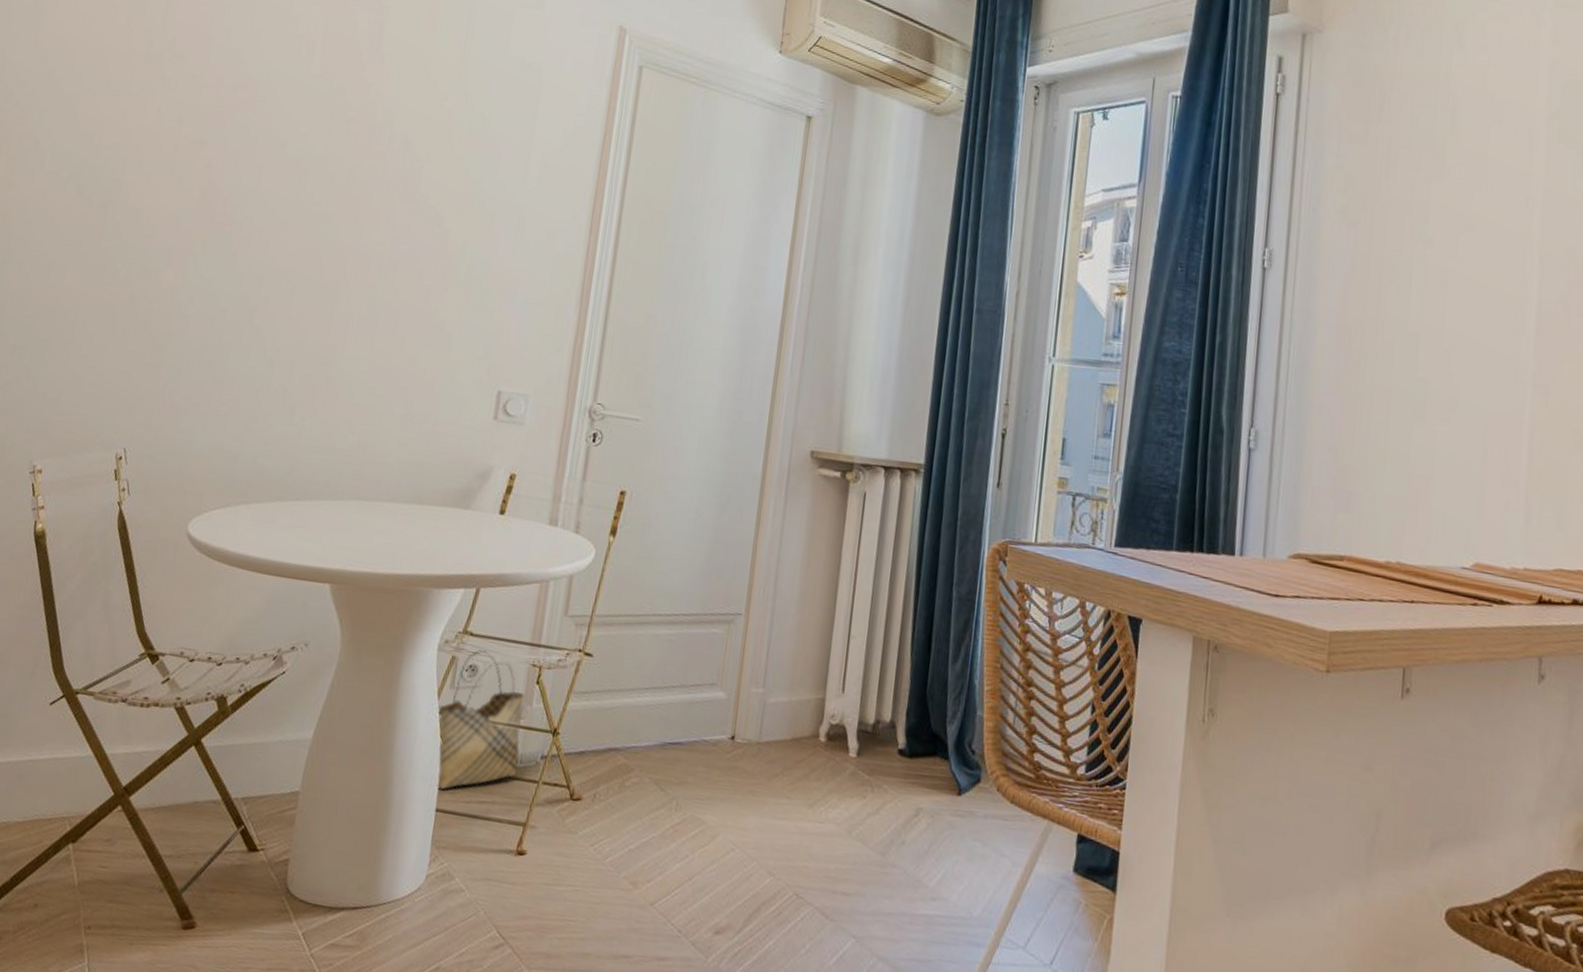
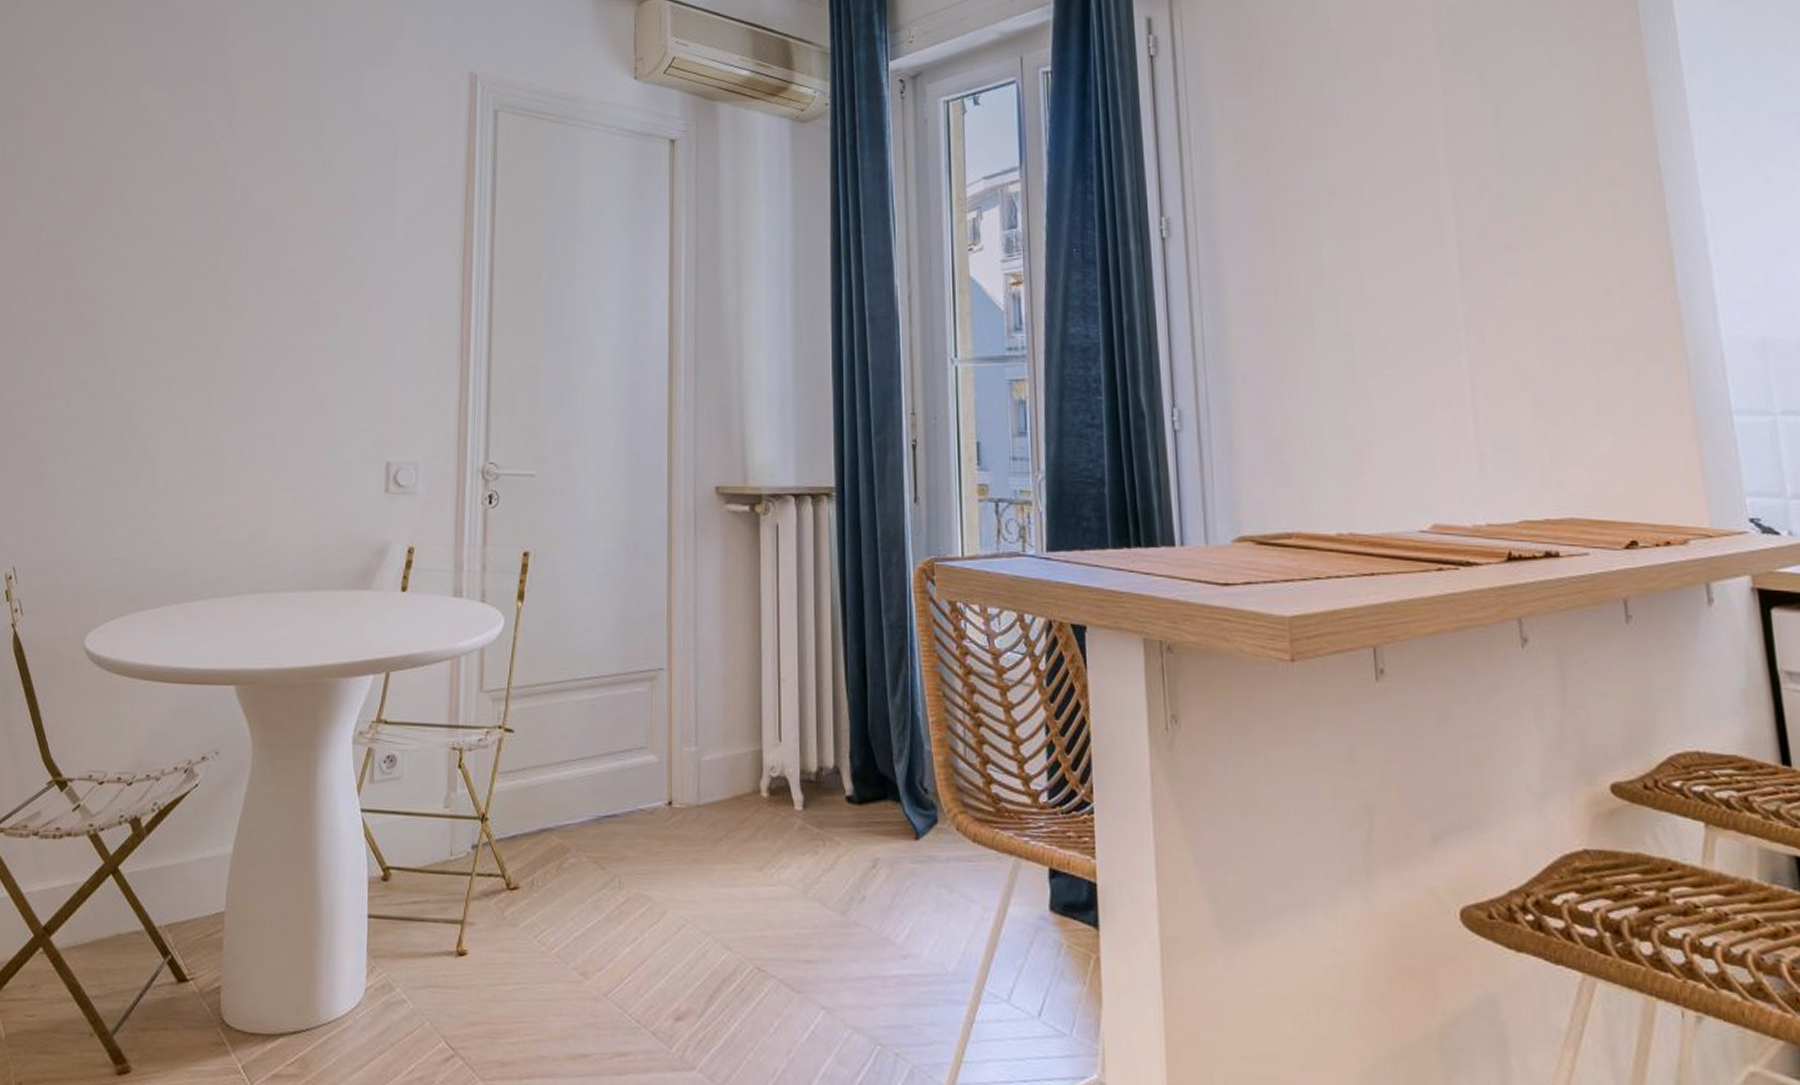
woven basket: present [437,650,525,790] -> none [359,738,449,894]

